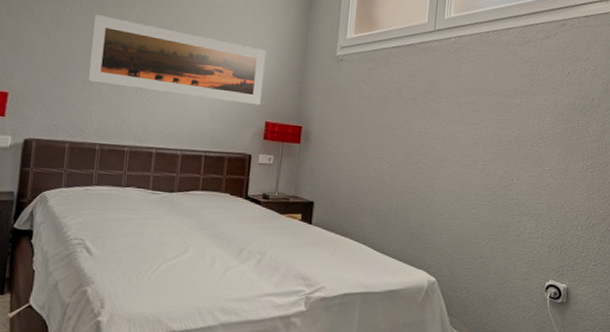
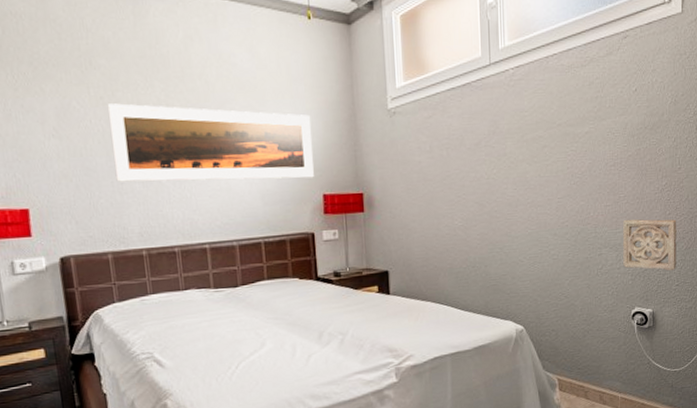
wall ornament: none [541,192,599,251] -> present [623,219,677,271]

